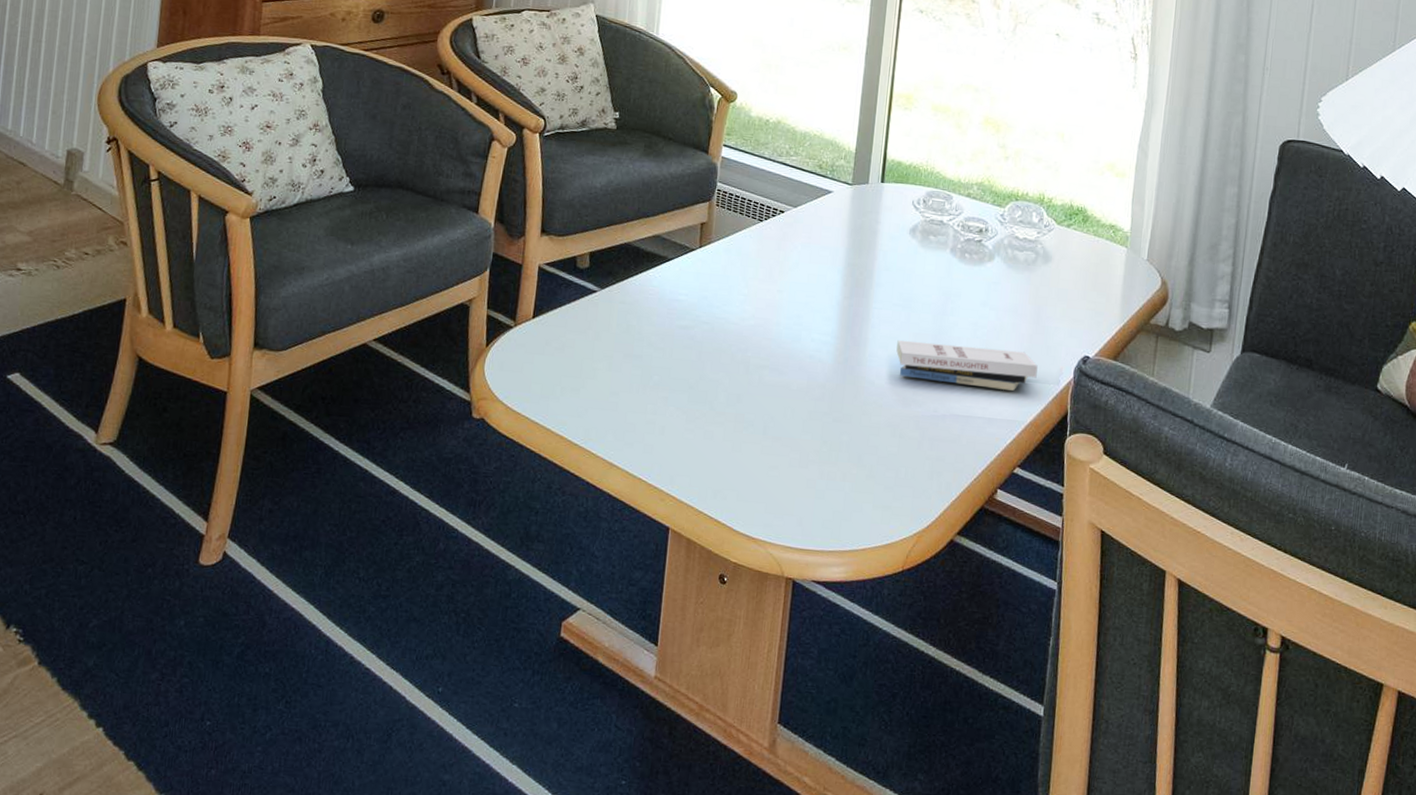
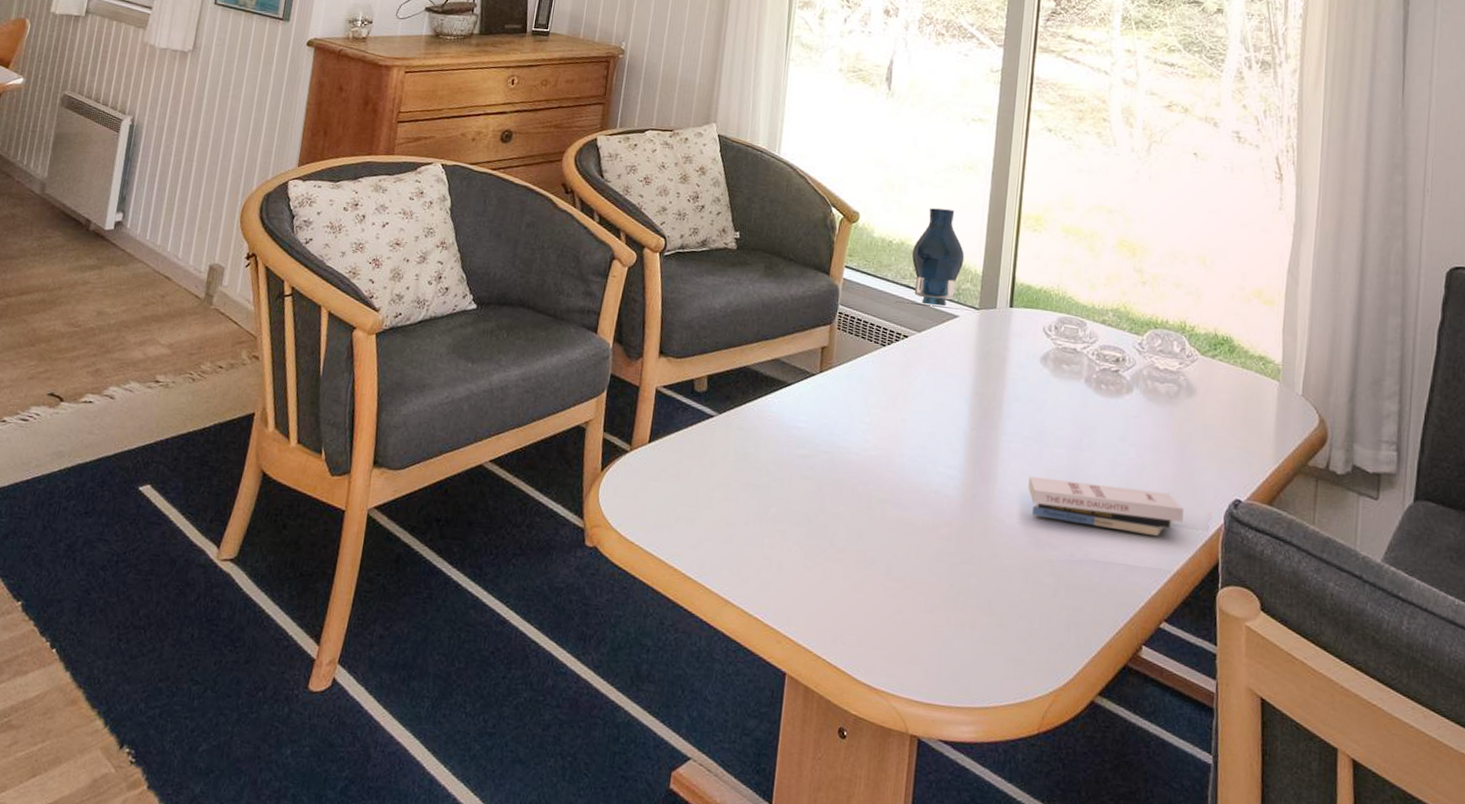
vase: none [788,87,839,183] -> present [911,208,965,307]

